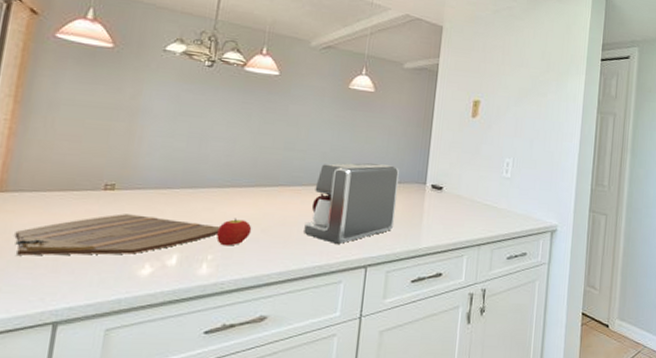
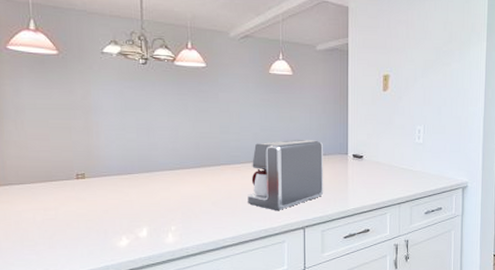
cutting board: present [14,214,220,256] -> none [14,197,177,236]
fruit: present [217,218,252,246] -> none [176,195,204,218]

